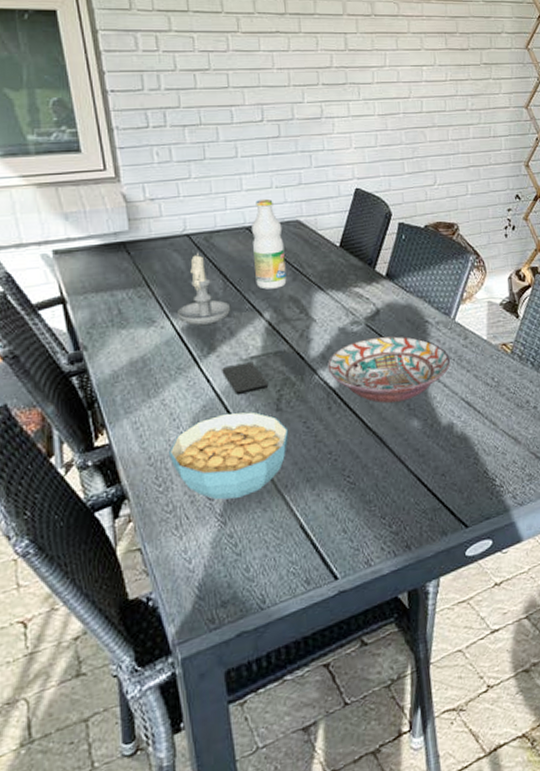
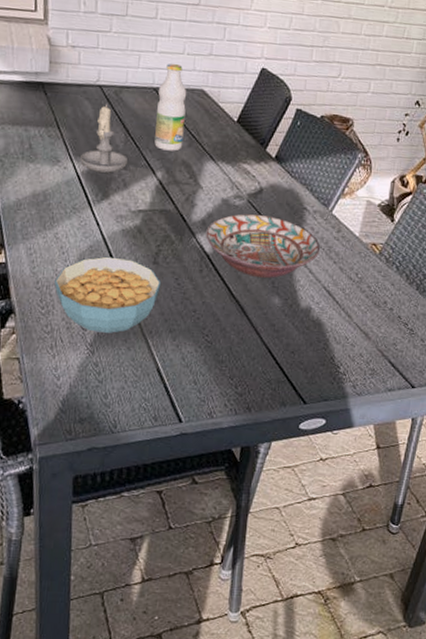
smartphone: present [222,362,269,396] -> none [111,214,151,243]

